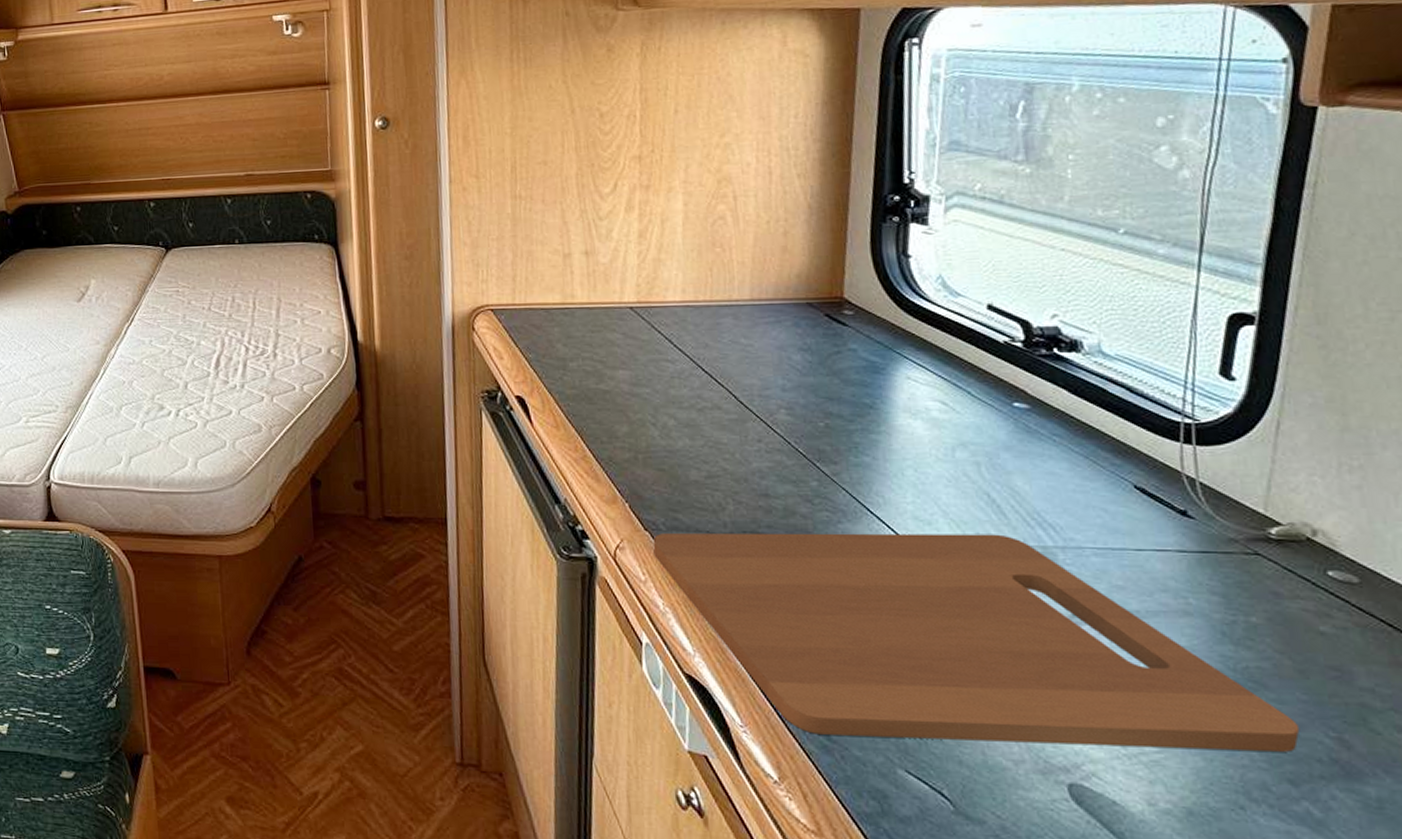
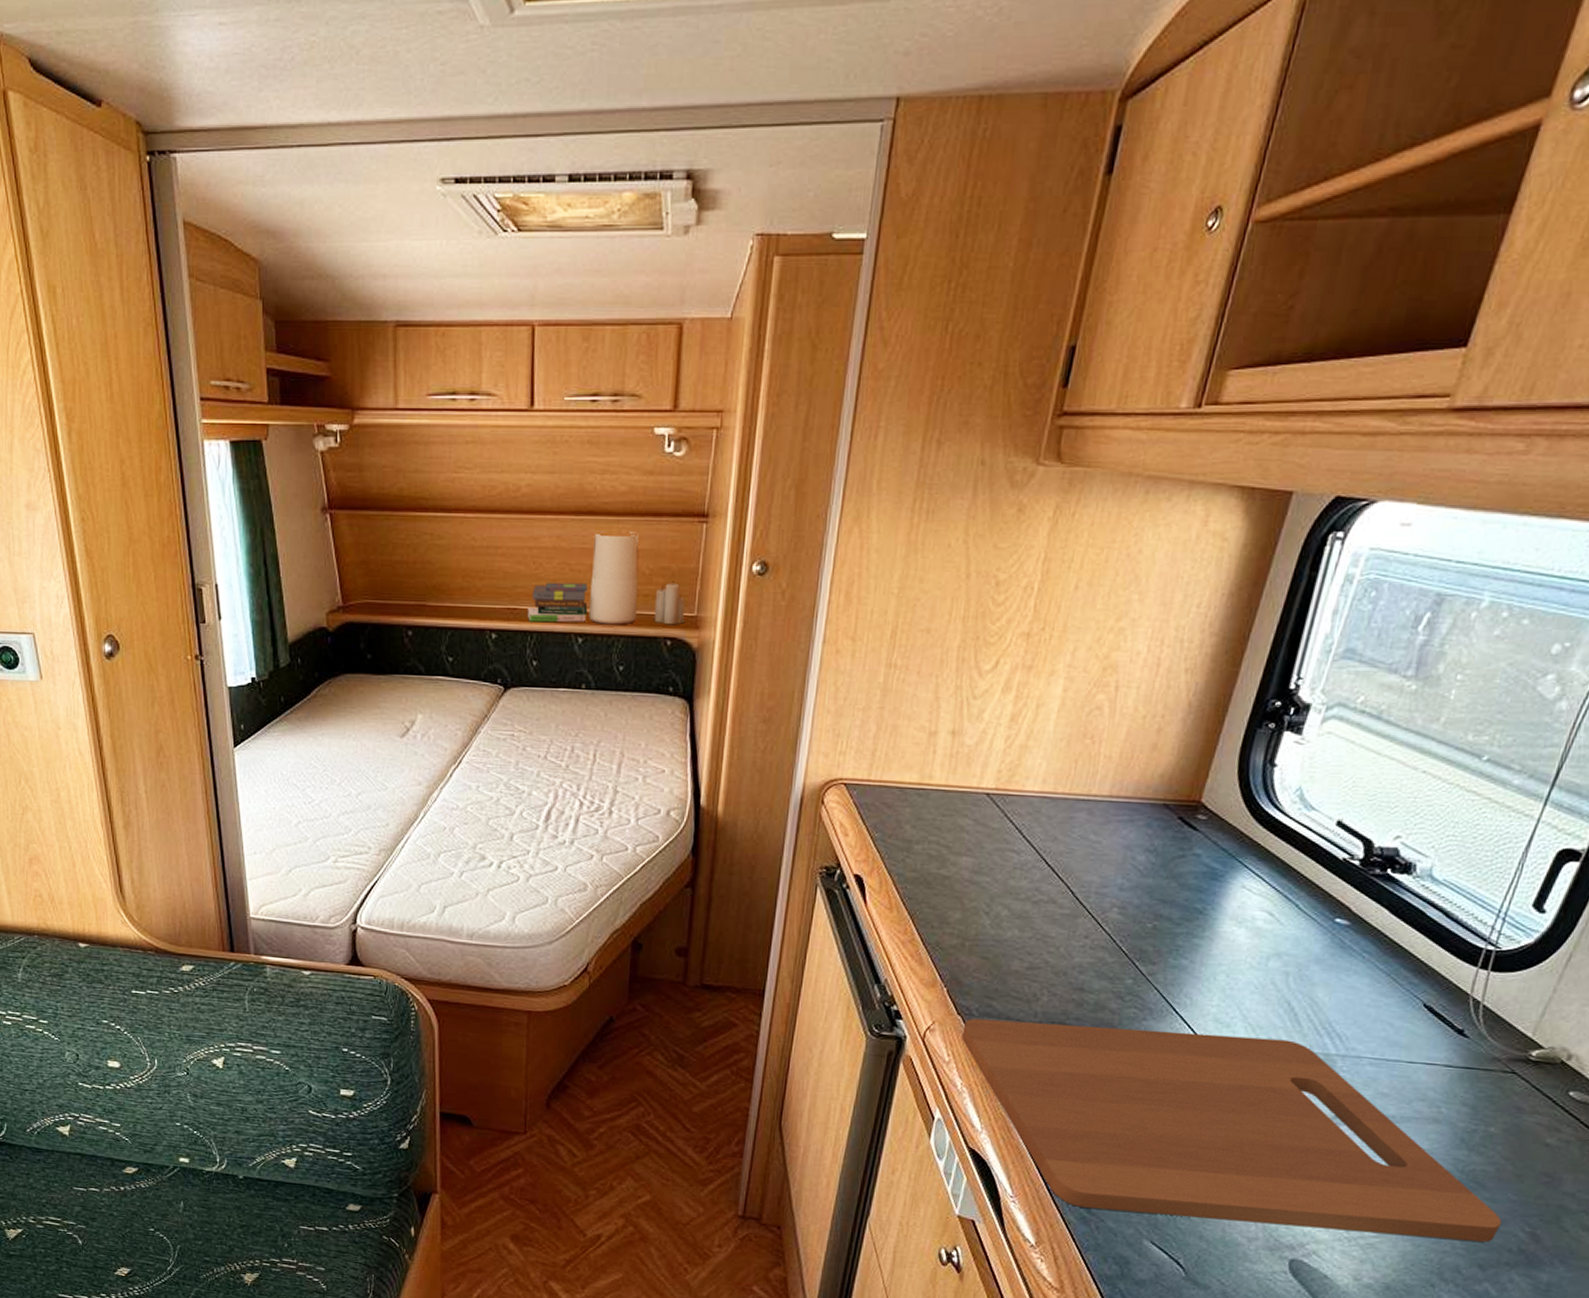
books: none [179,151,233,189] -> present [527,582,588,623]
vase: none [231,103,278,186] -> present [589,531,639,625]
candle: none [291,142,321,181] -> present [653,581,685,625]

